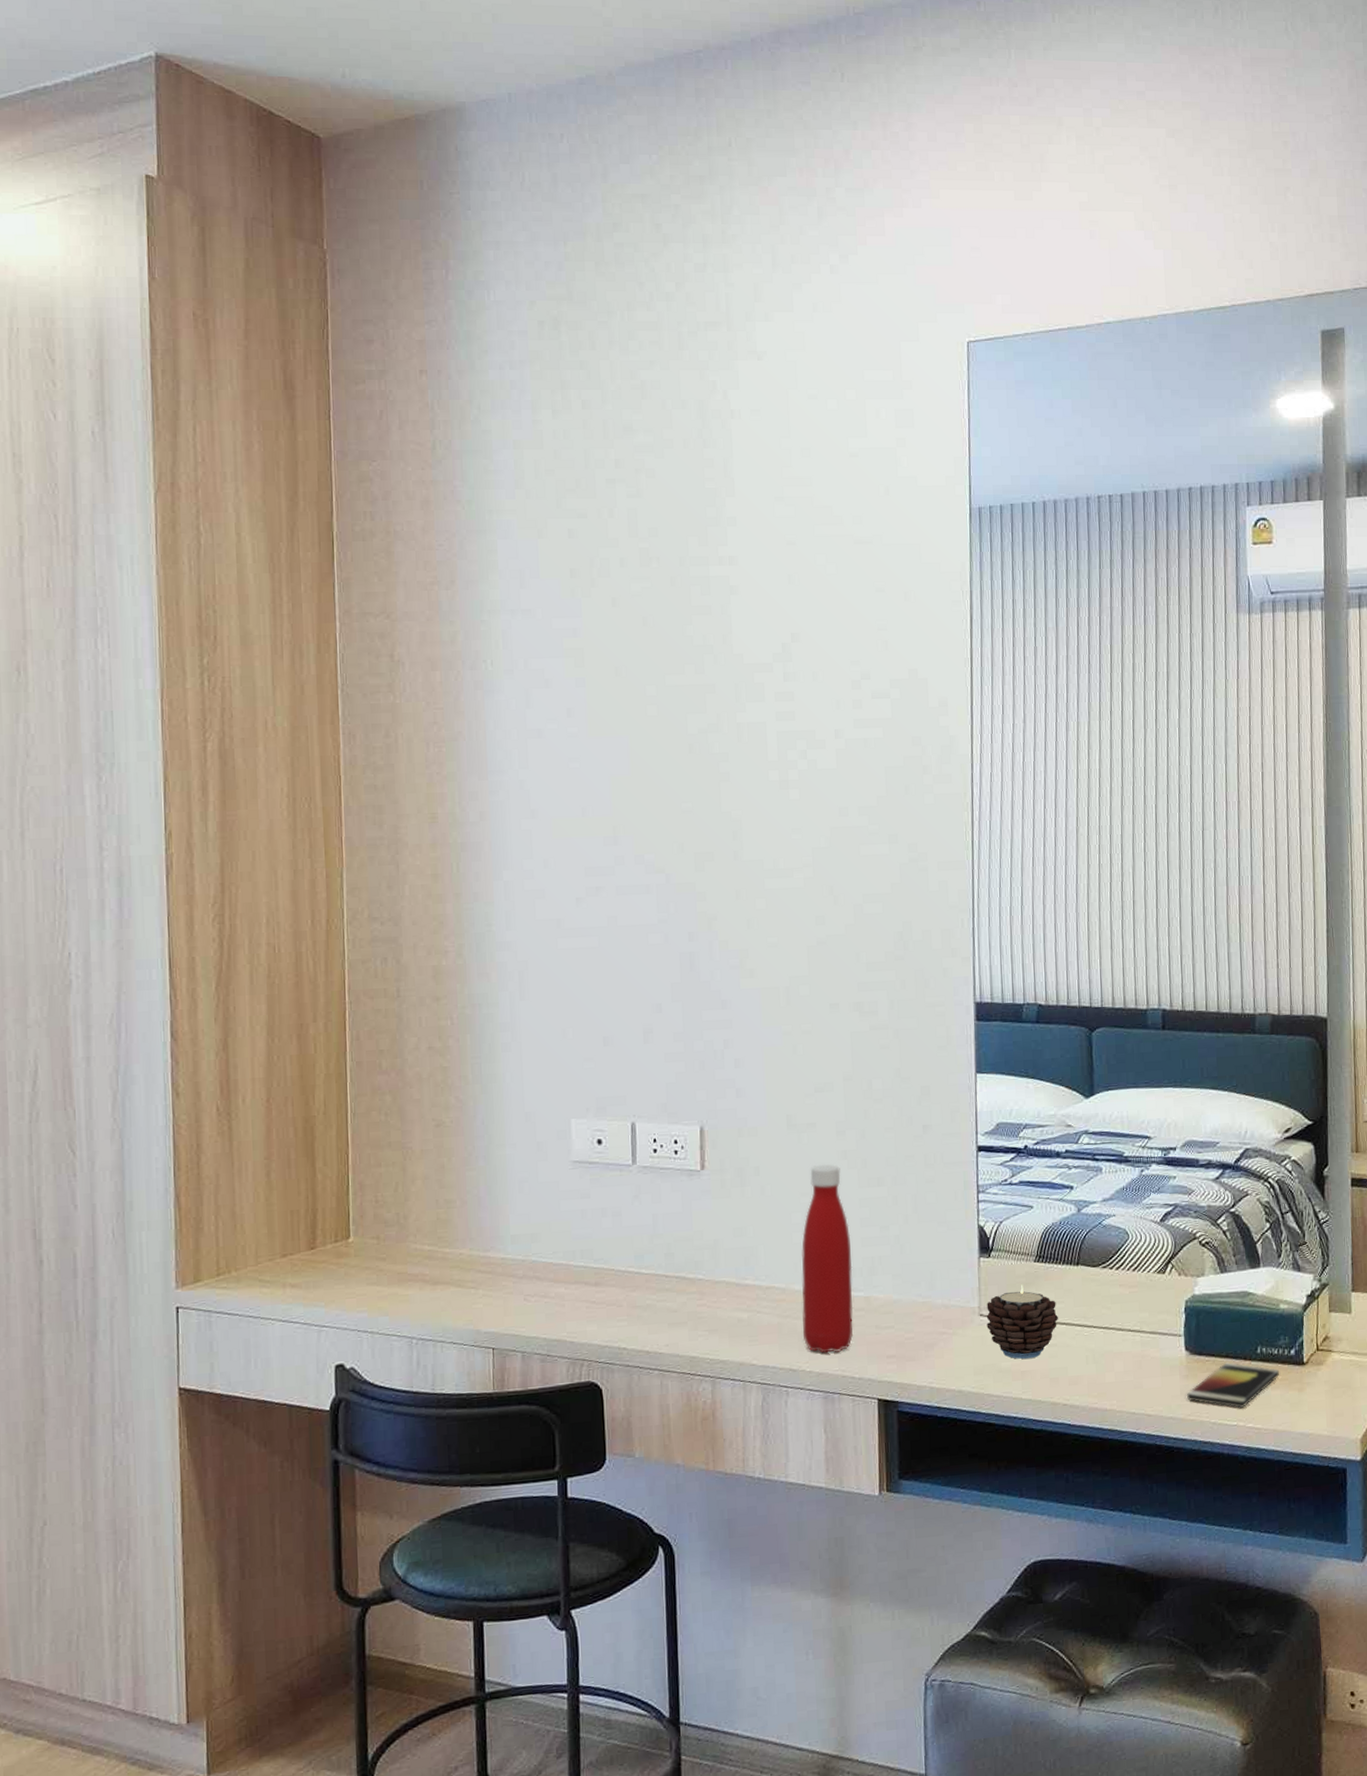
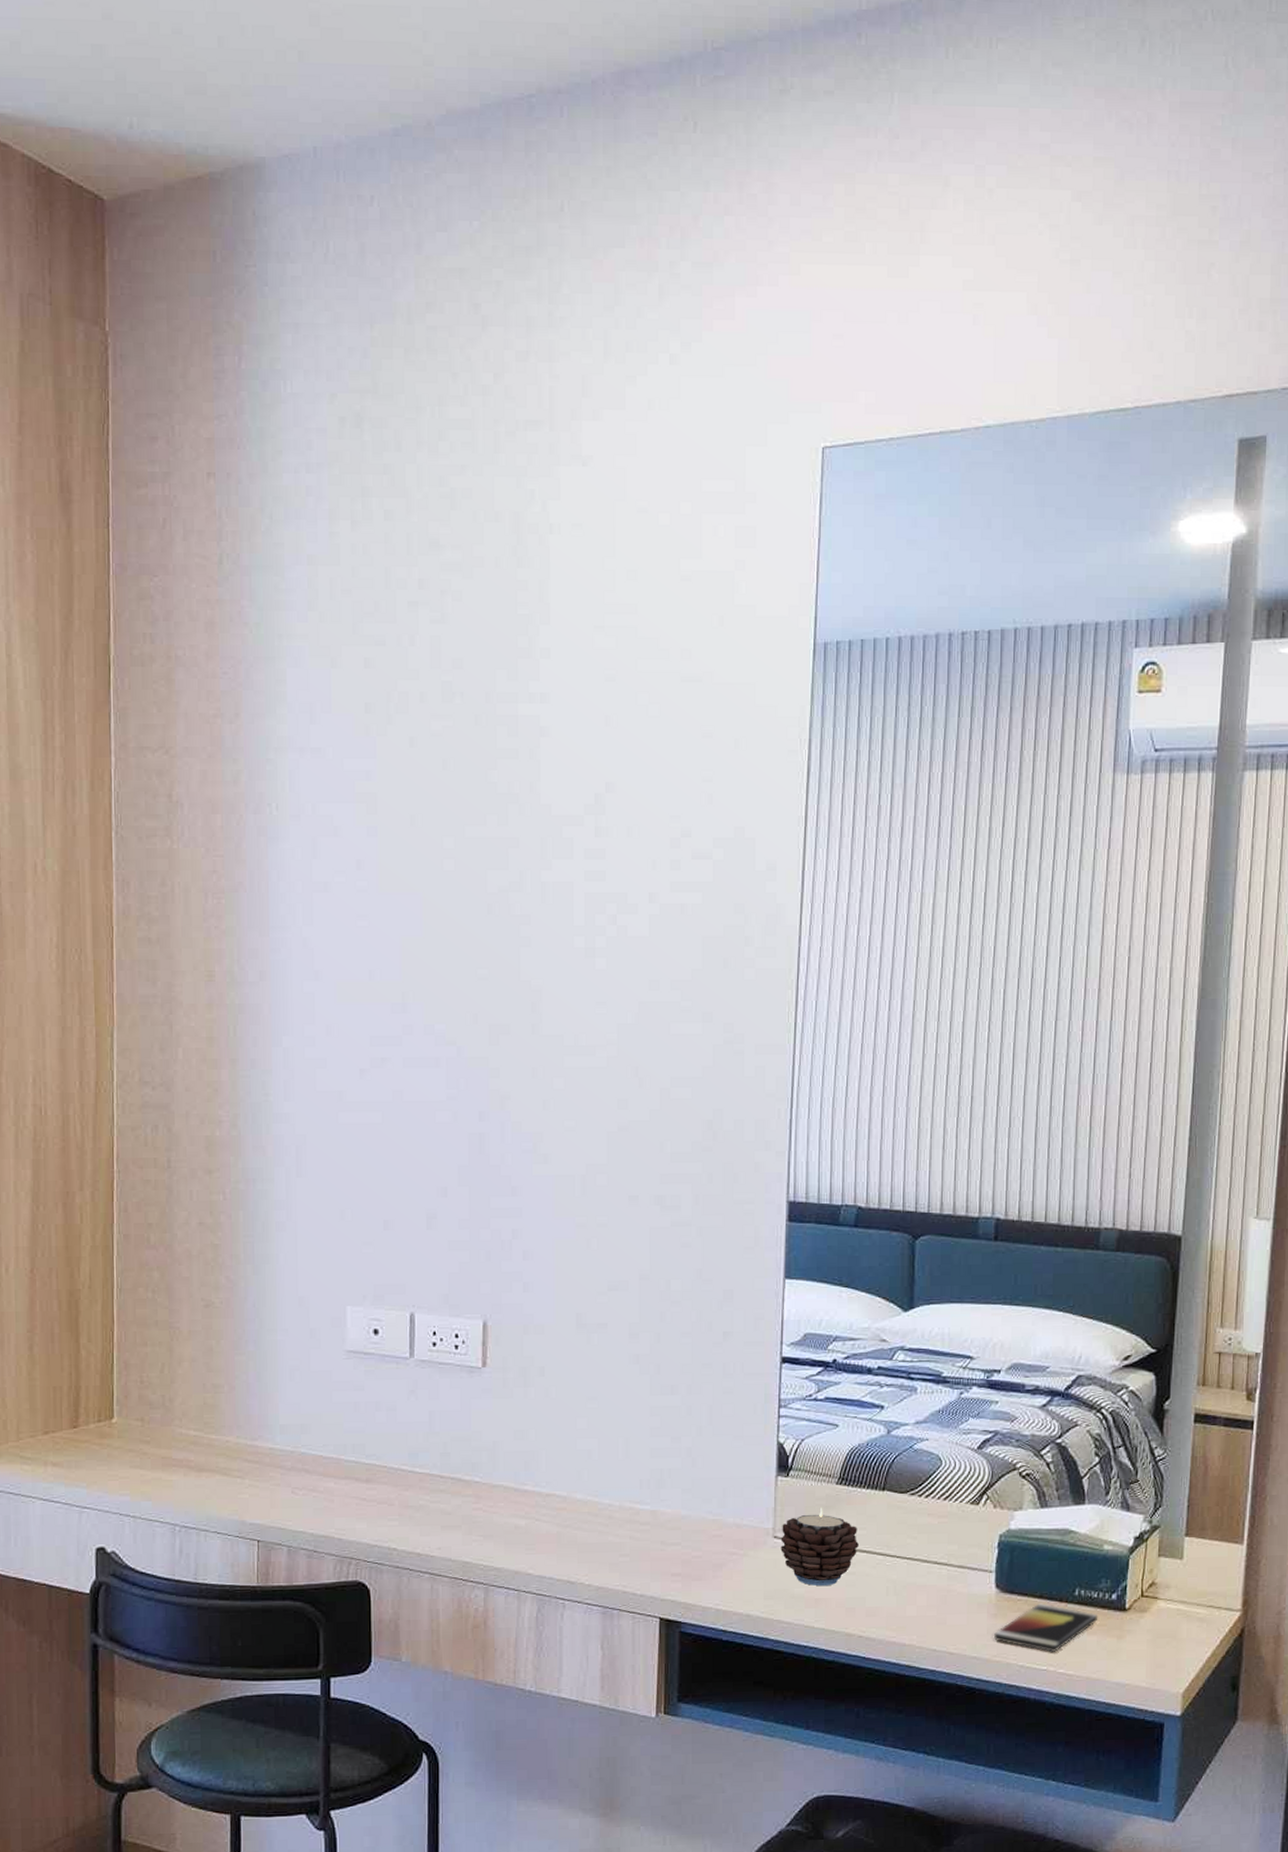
bottle: present [802,1164,854,1353] -> none [584,1369,640,1567]

